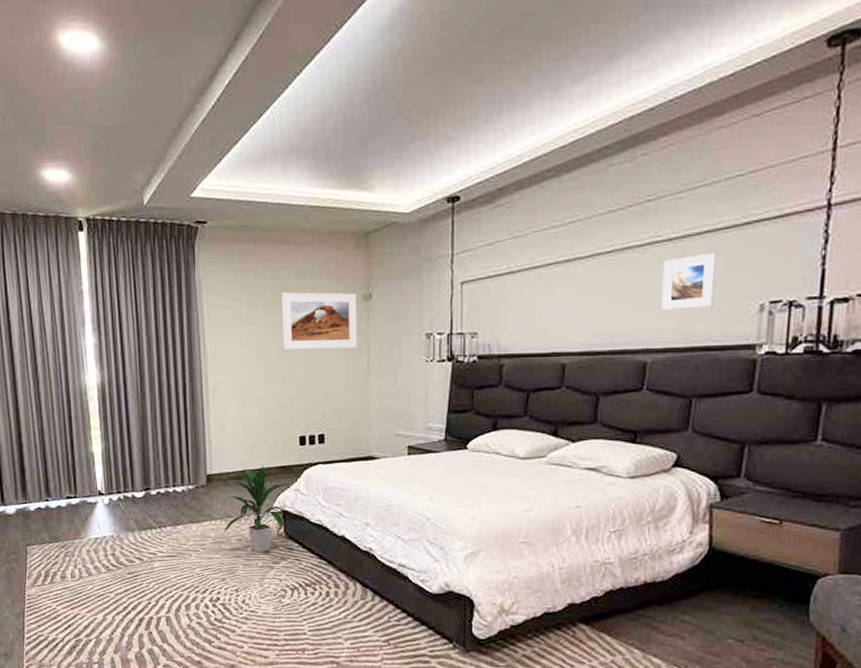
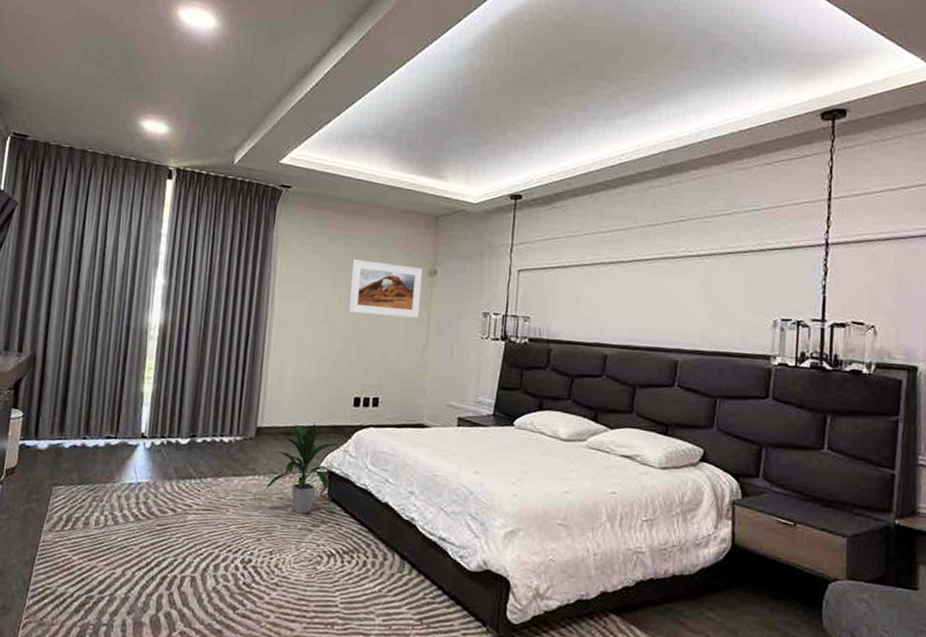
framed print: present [661,252,718,311] -> none [691,271,738,319]

